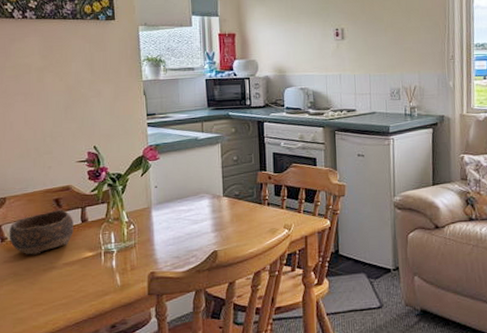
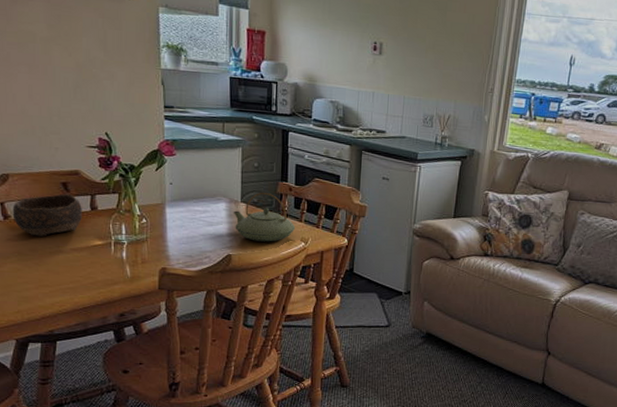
teapot: none [216,183,278,234] -> present [233,192,296,242]

